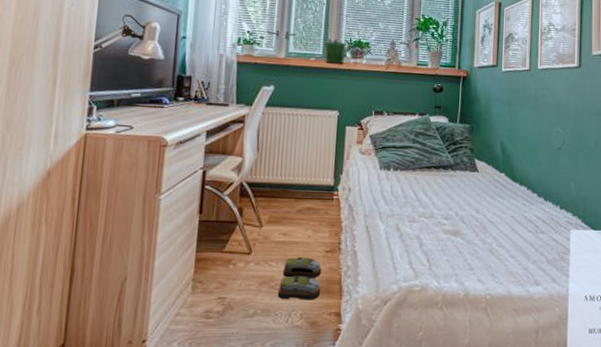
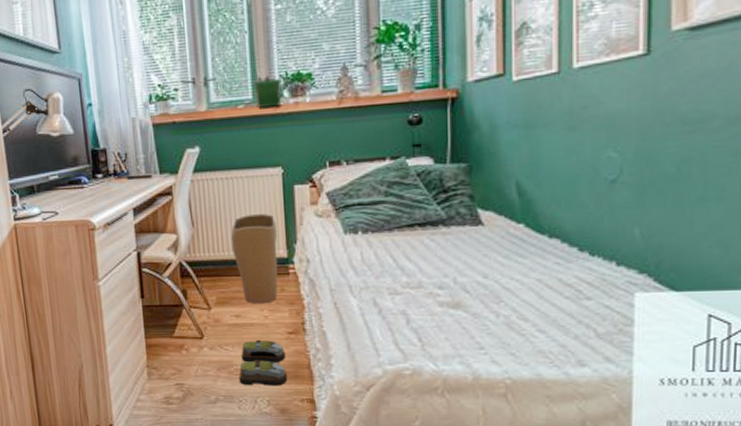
laundry basket: none [288,147,329,223] -> present [230,214,278,303]

